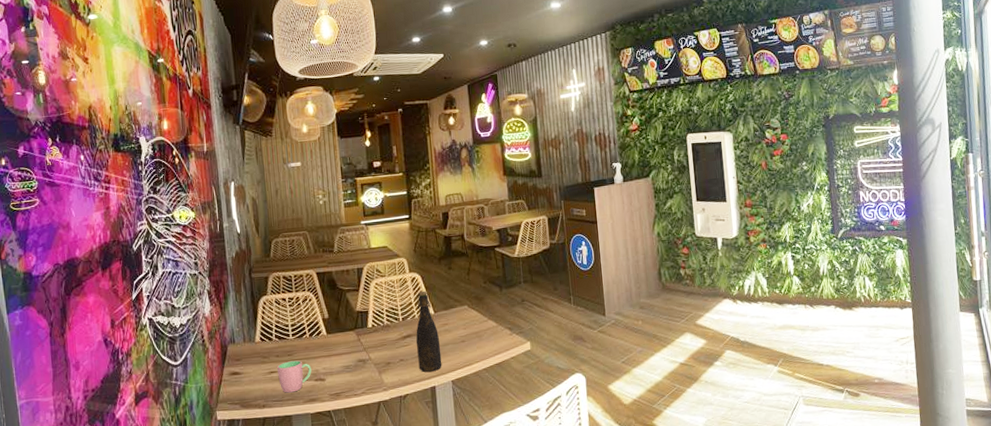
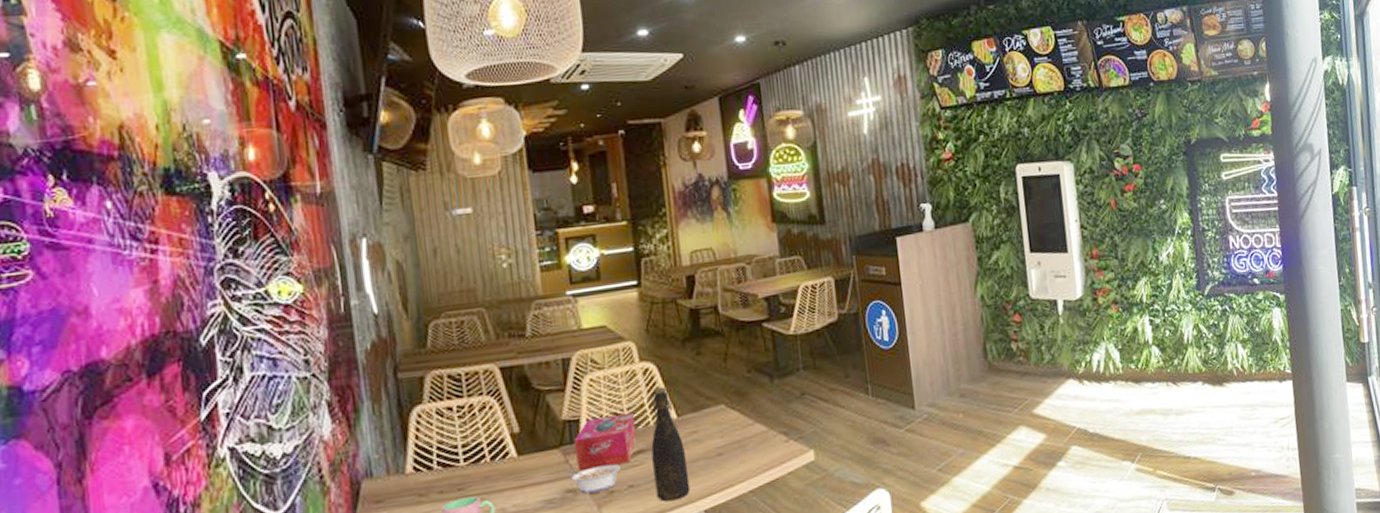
legume: none [359,344,395,363] -> present [566,464,620,494]
tissue box: none [365,307,407,348] -> present [575,411,637,472]

